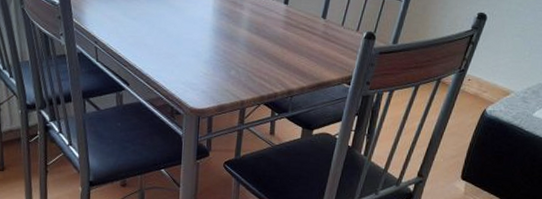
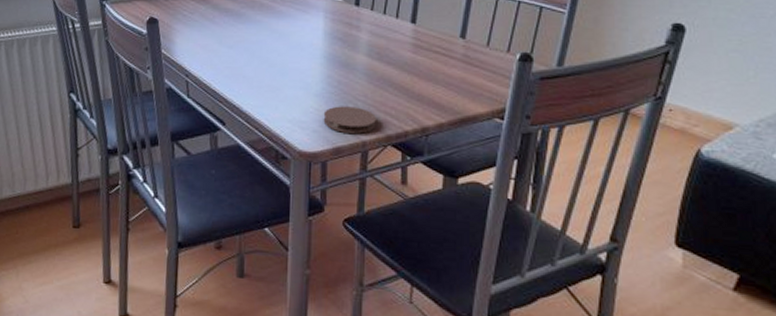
coaster: none [210,71,253,94] -> present [323,106,376,134]

